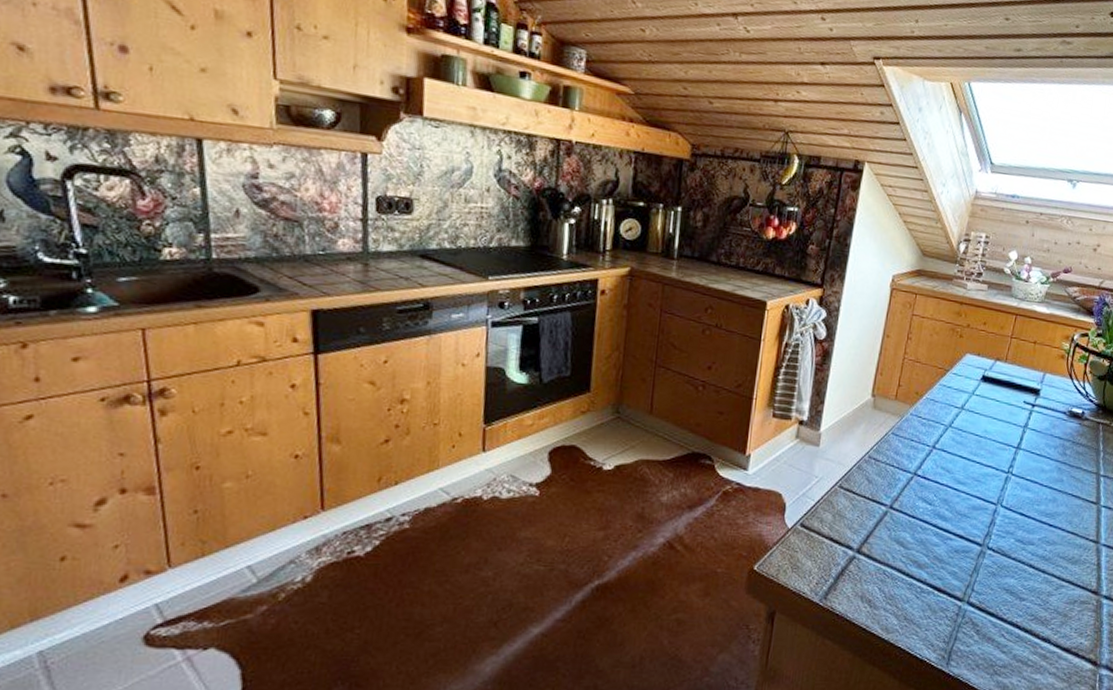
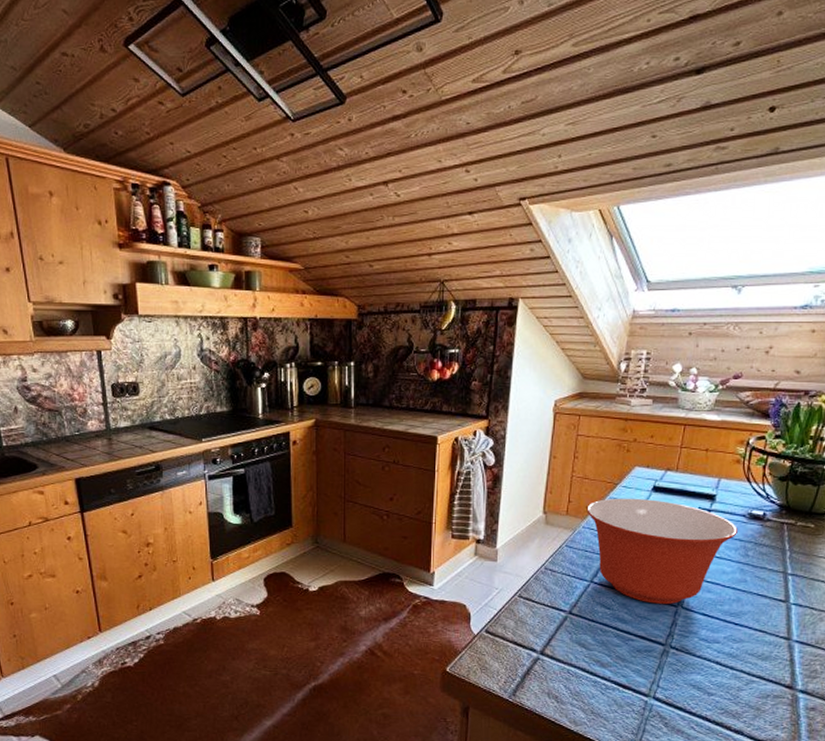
mixing bowl: none [915,385,1058,503] -> present [586,498,738,605]

